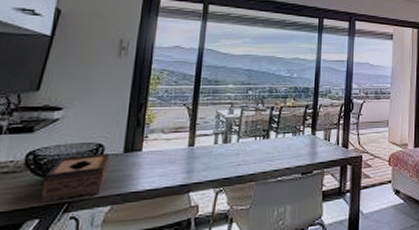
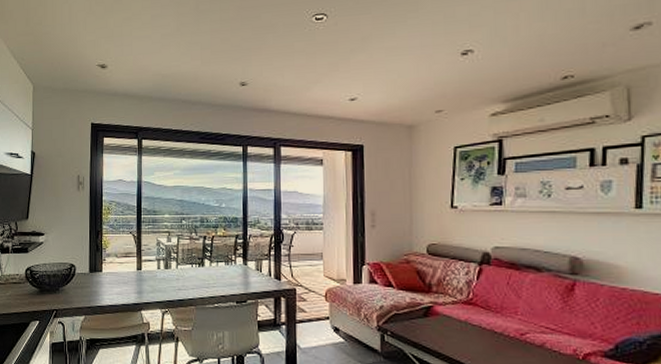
tissue box: present [41,154,110,203] -> none [38,272,80,309]

